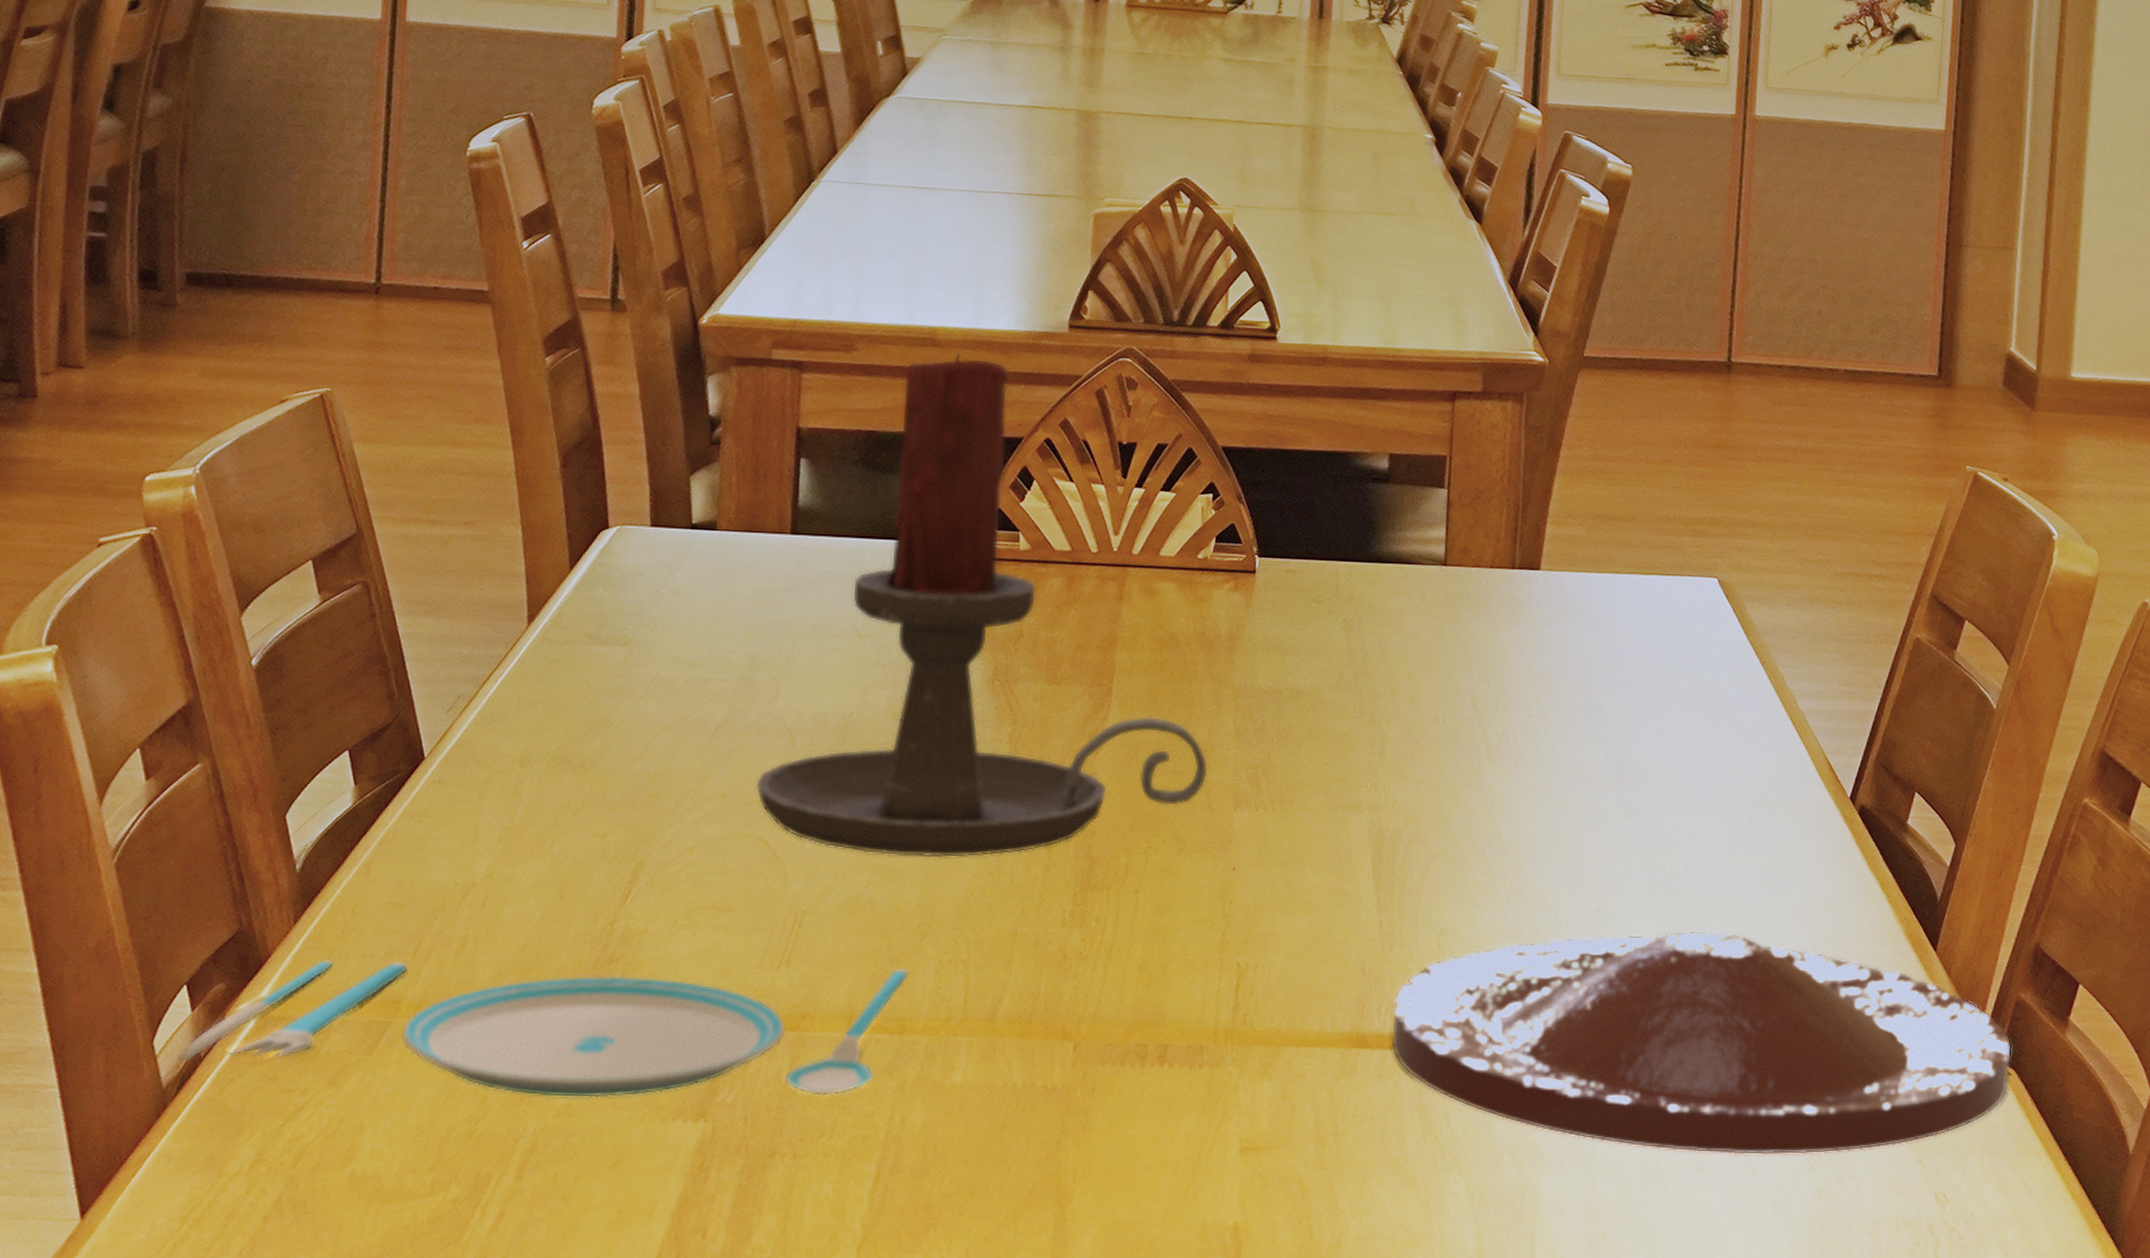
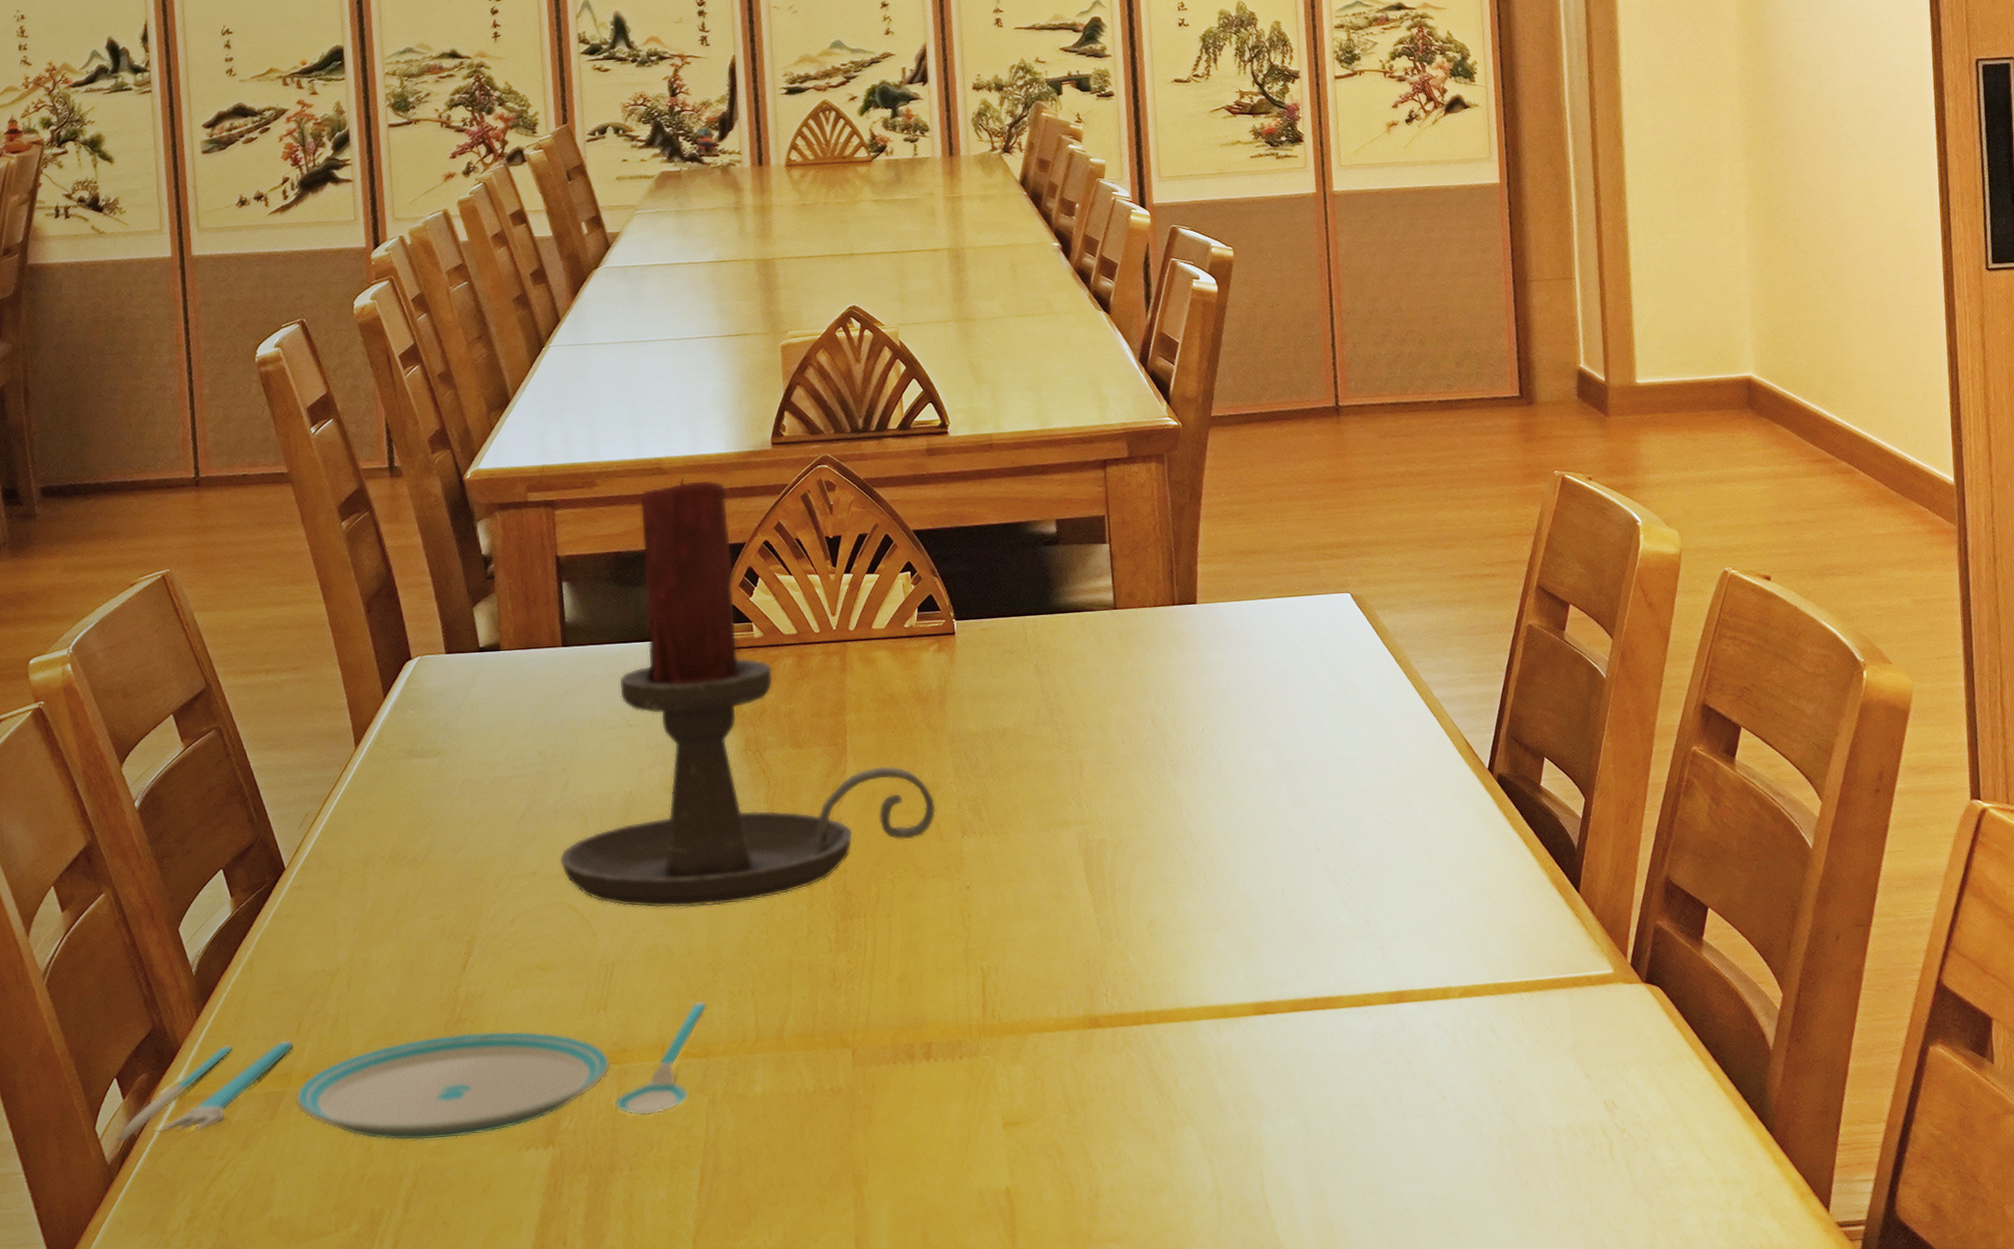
plate: present [1391,931,2012,1155] -> none [1118,896,1657,1088]

